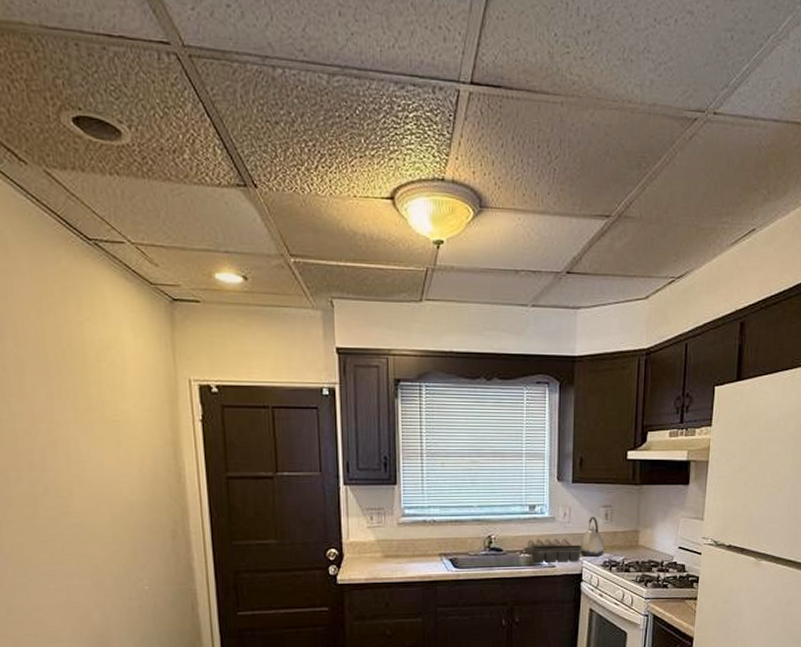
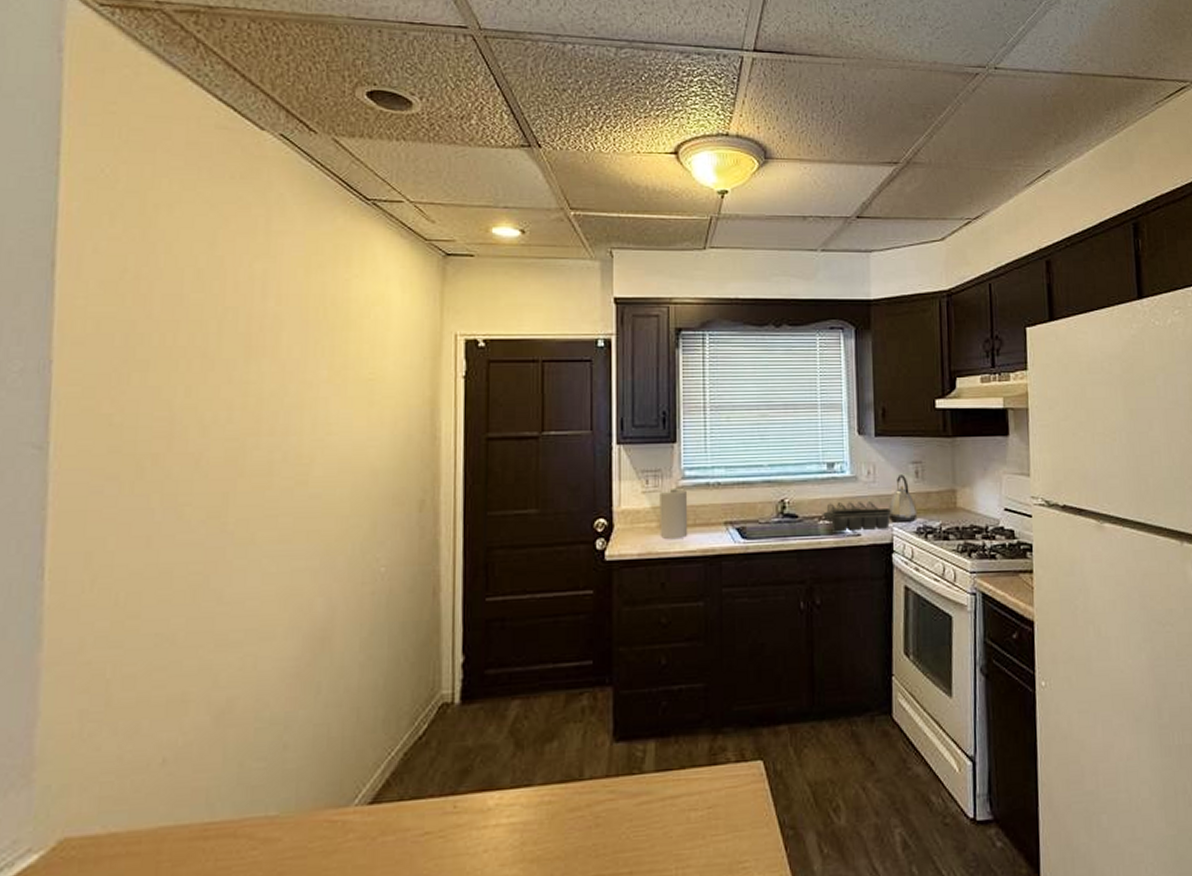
paper towel holder: none [383,525,408,568] -> present [659,489,688,540]

